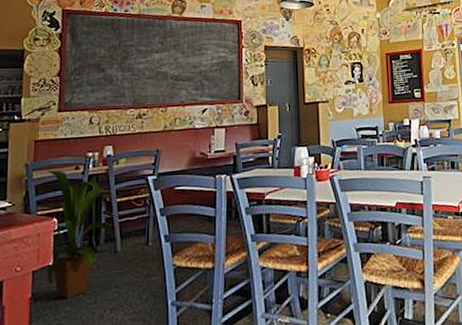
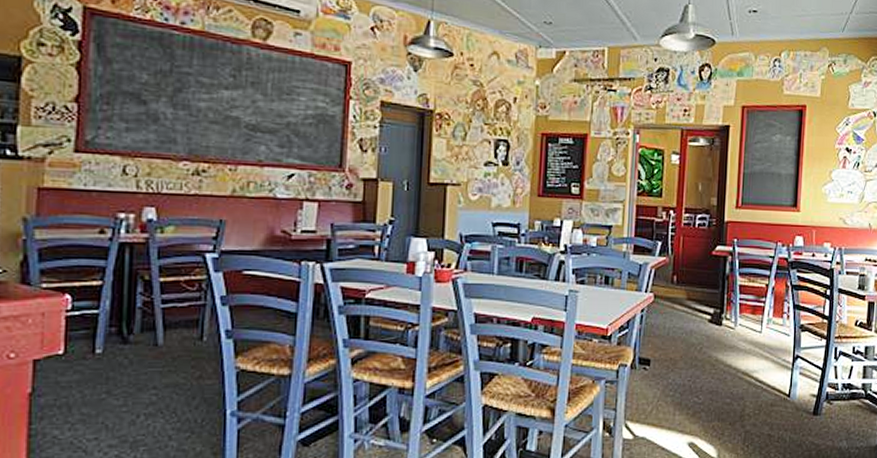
house plant: present [47,170,124,298] -> none [54,232,167,397]

